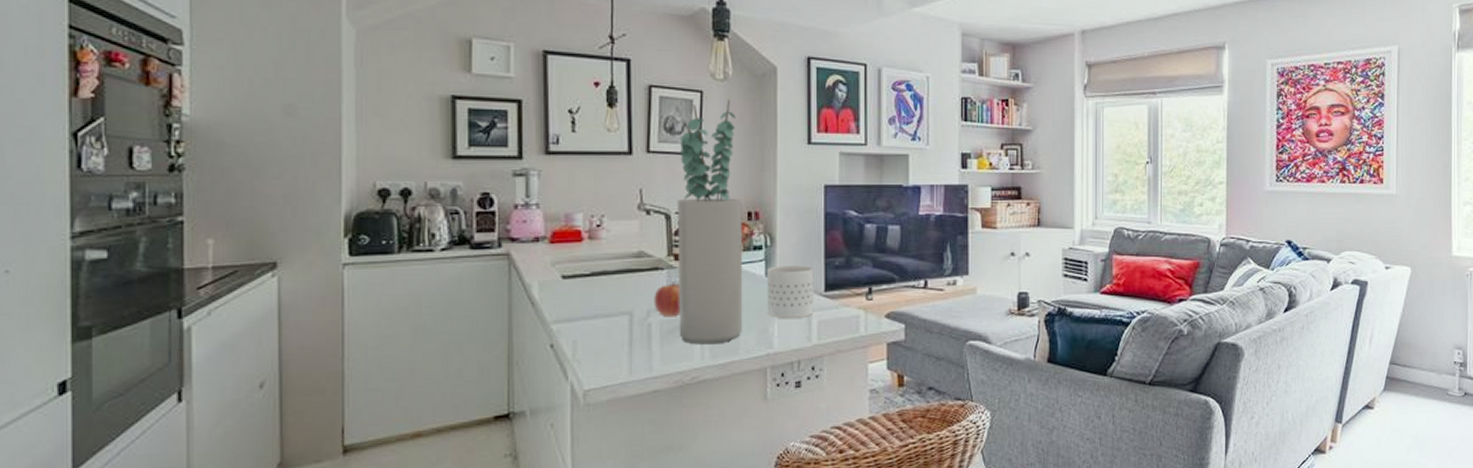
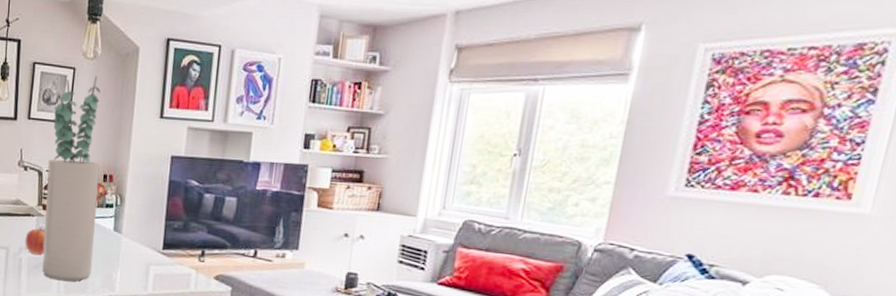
mug: present [767,265,815,319] -> none [112,222,156,270]

